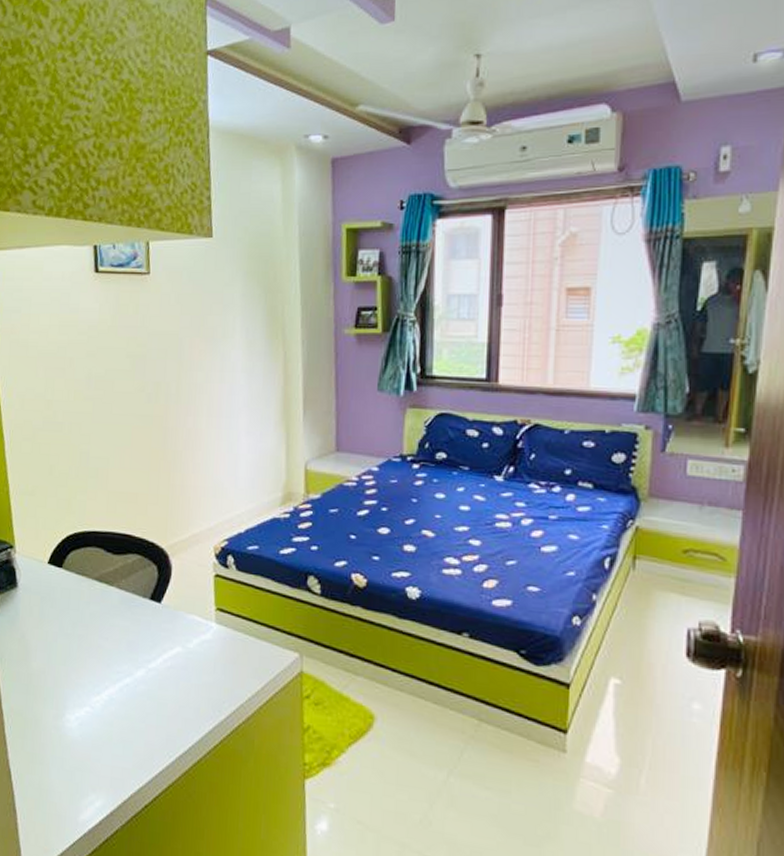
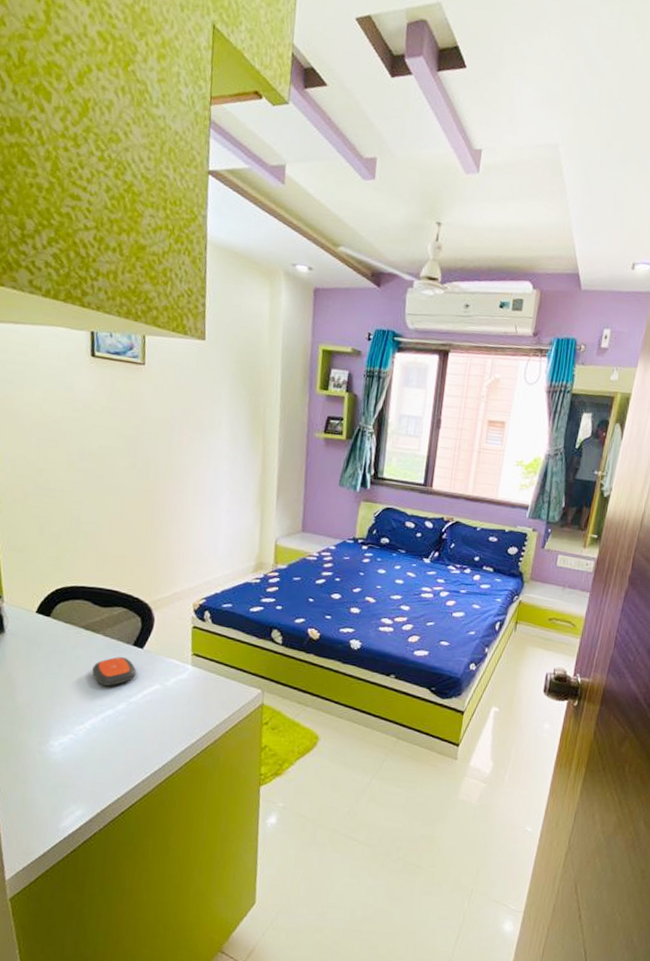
remote control: none [107,613,155,649] -> present [92,657,137,686]

